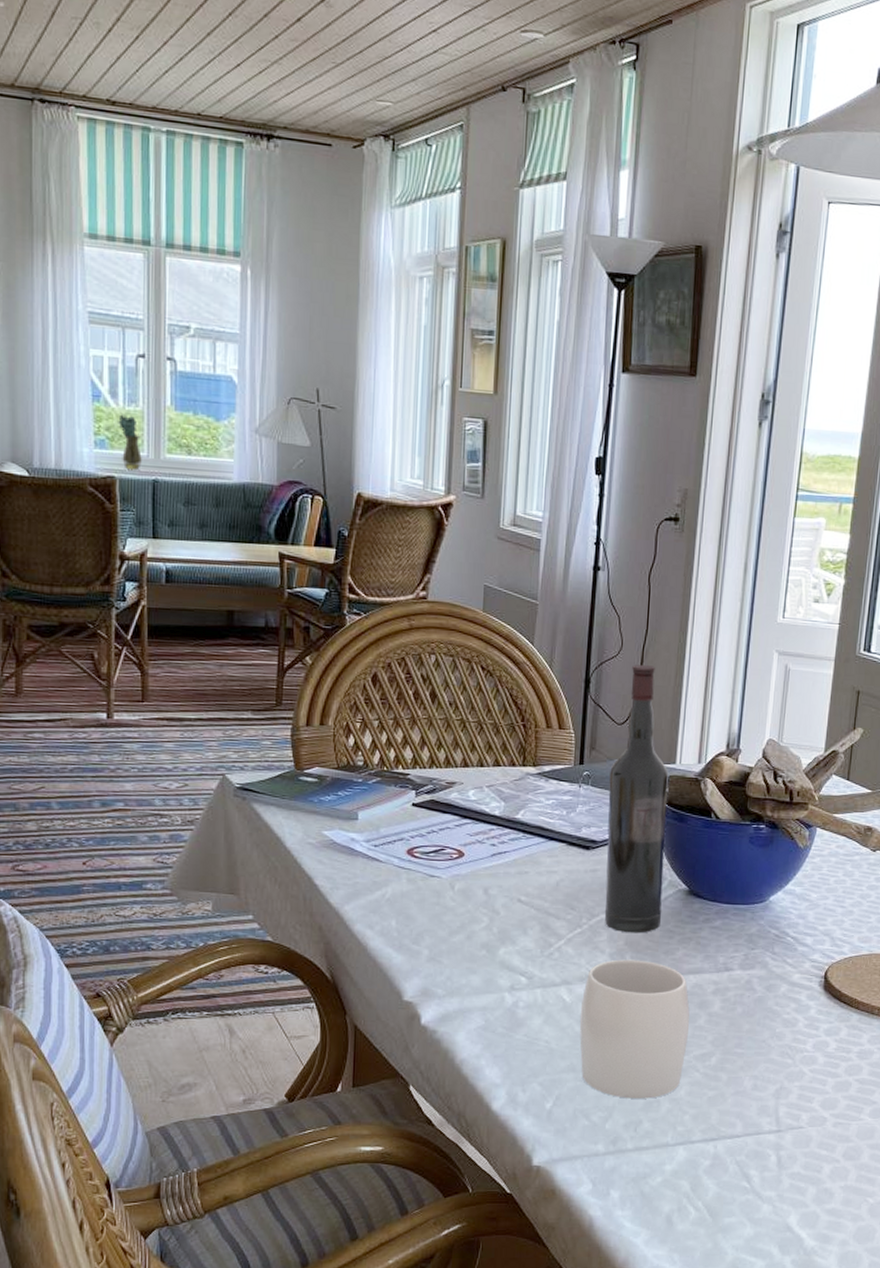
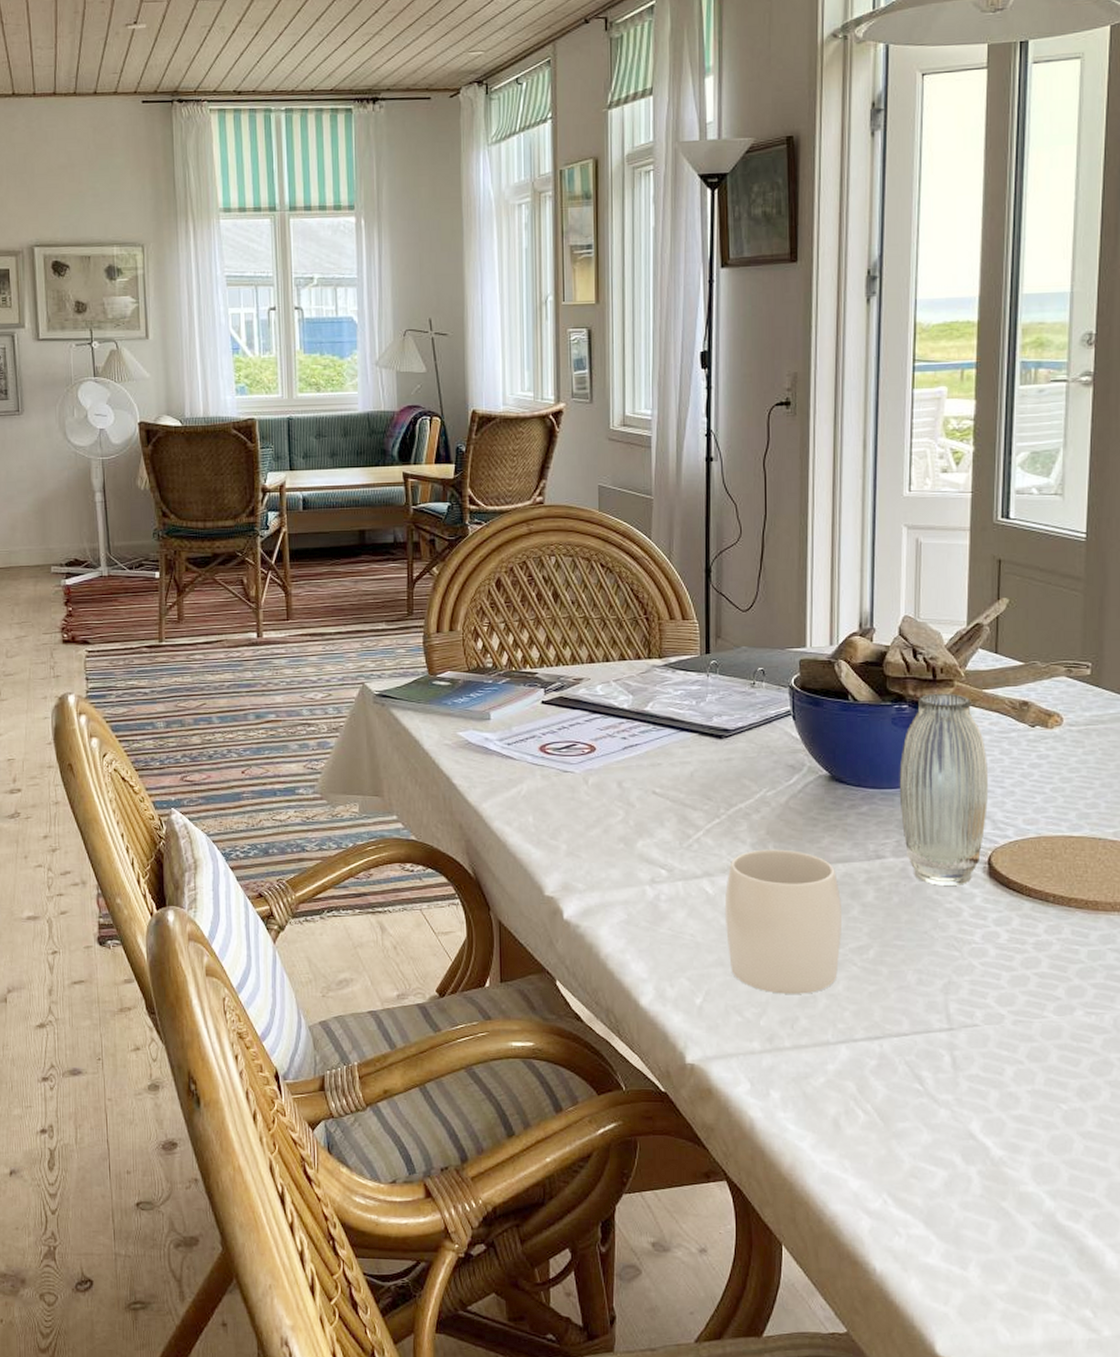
vase: present [118,412,142,471] -> none [255,361,277,411]
wine bottle: present [604,665,669,934] -> none [738,550,804,822]
vase: none [750,815,832,998] -> present [899,693,989,885]

